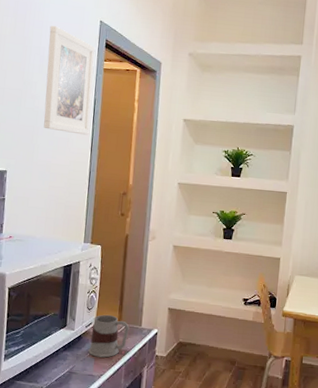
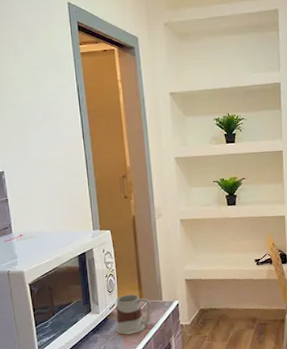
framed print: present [44,26,96,135] -> none [17,15,78,124]

